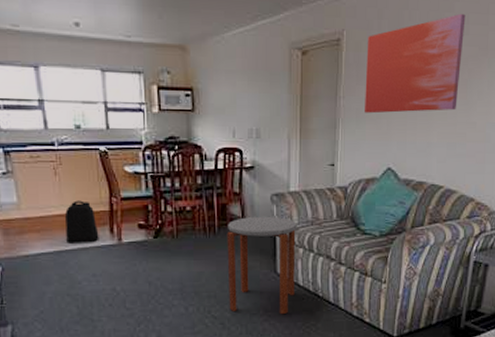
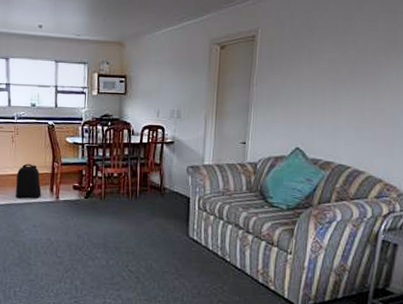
side table: present [227,216,297,315] -> none [144,185,209,275]
wall art: present [365,13,466,114] -> none [276,12,374,99]

